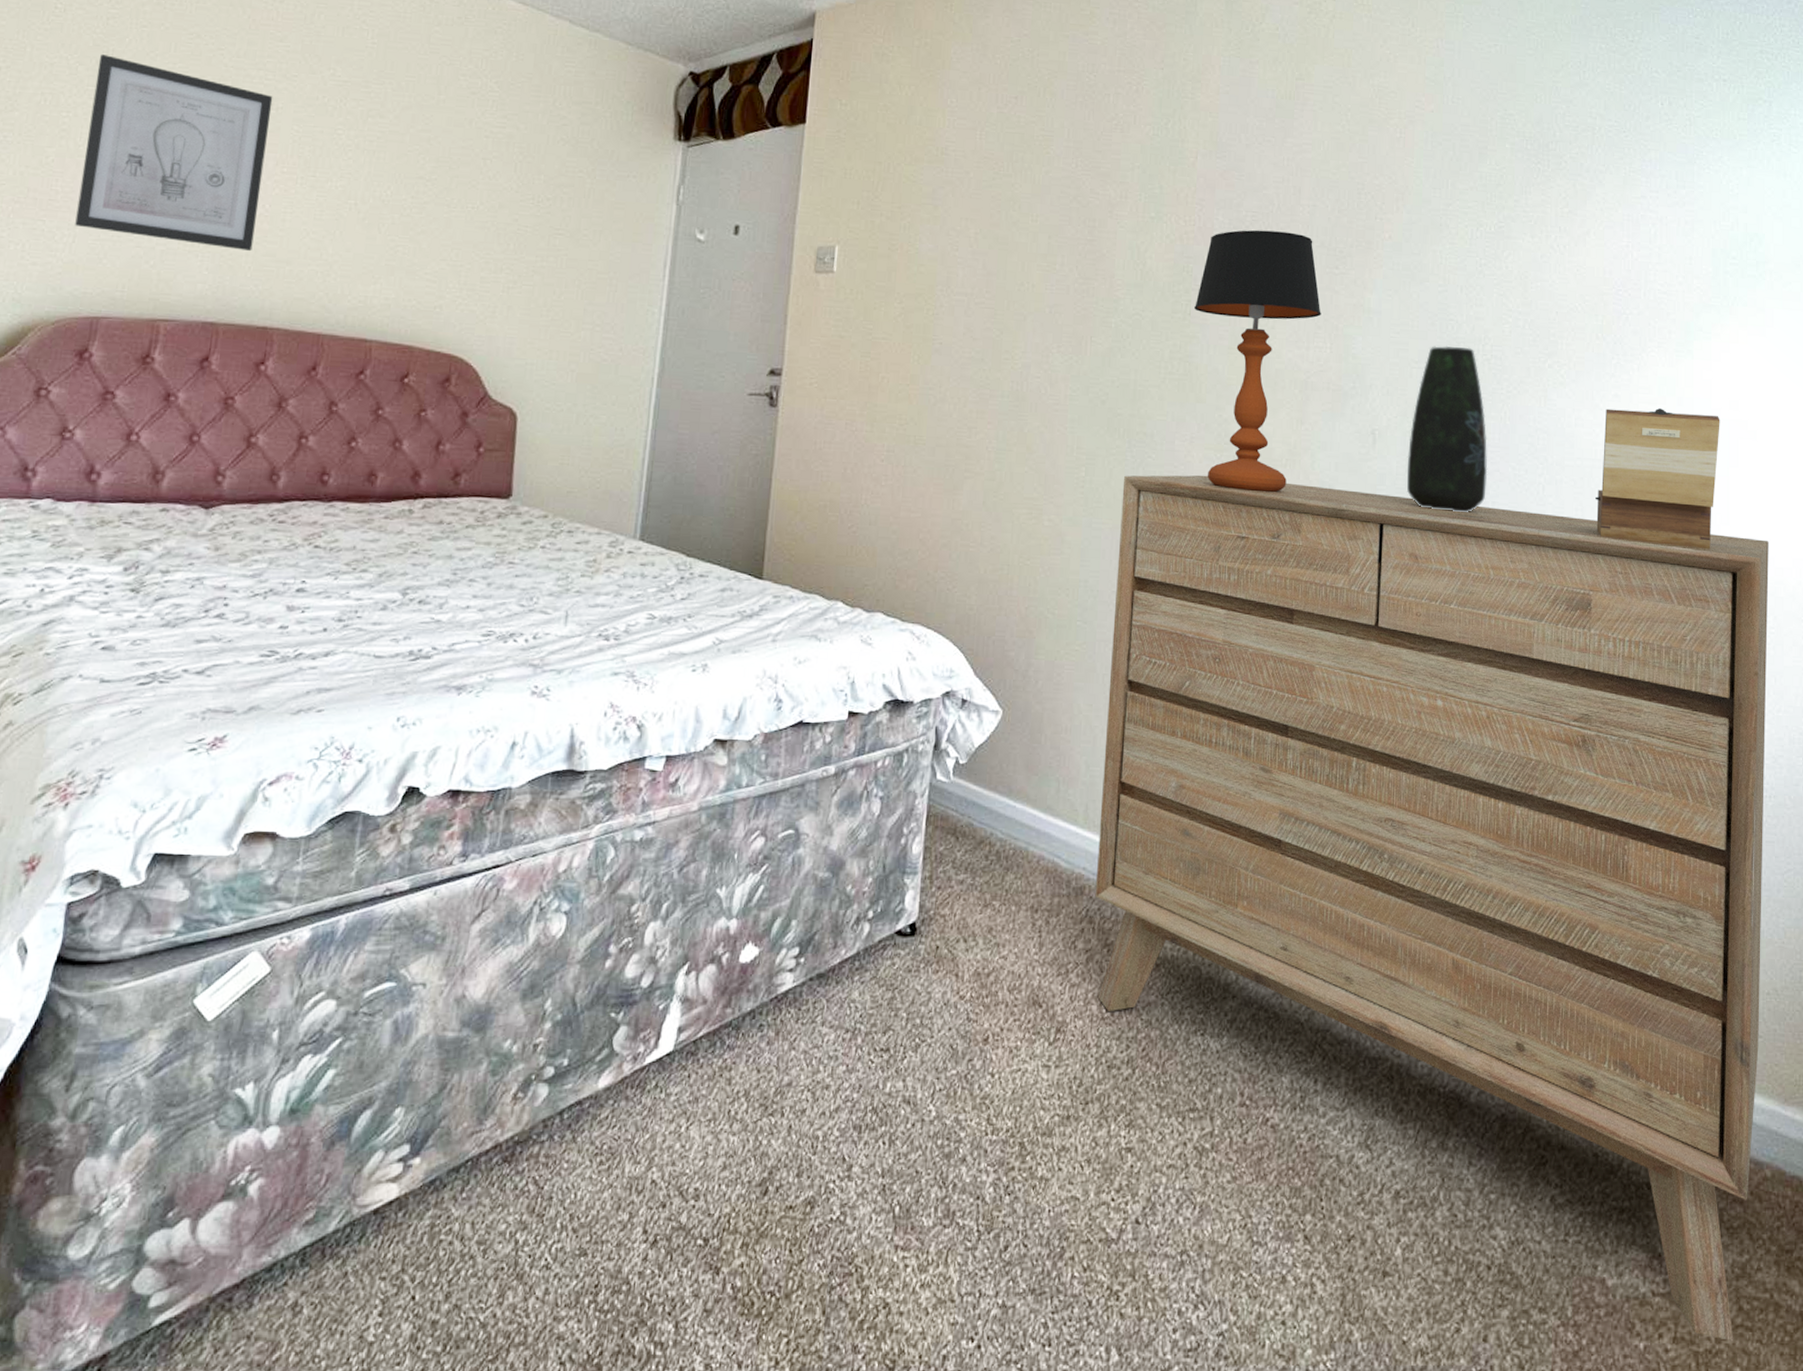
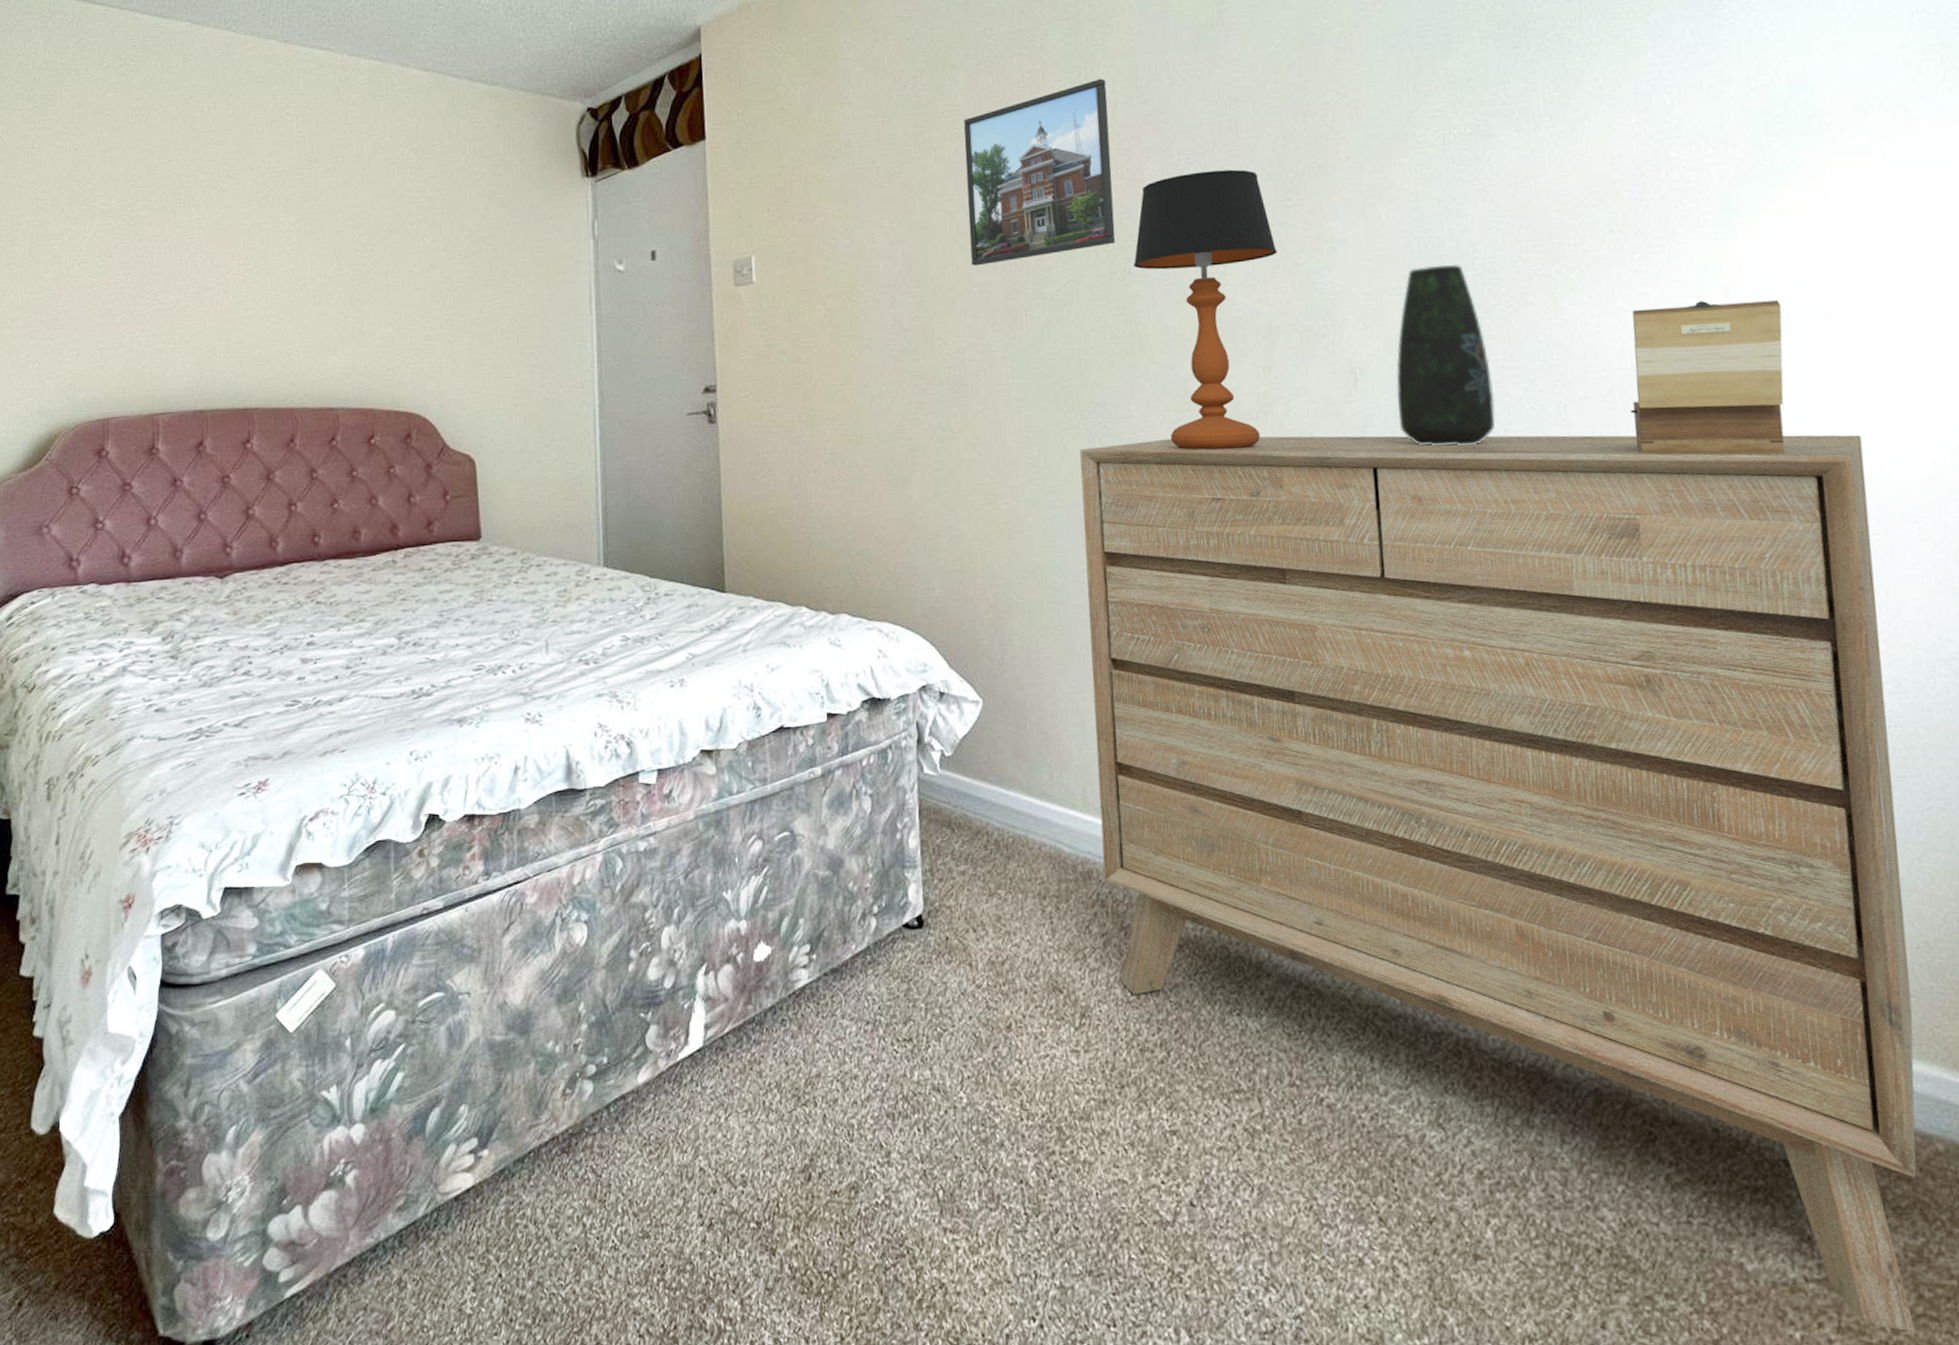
wall art: present [75,54,273,251] -> none [74,182,224,342]
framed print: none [1047,129,1191,288] -> present [964,78,1116,266]

